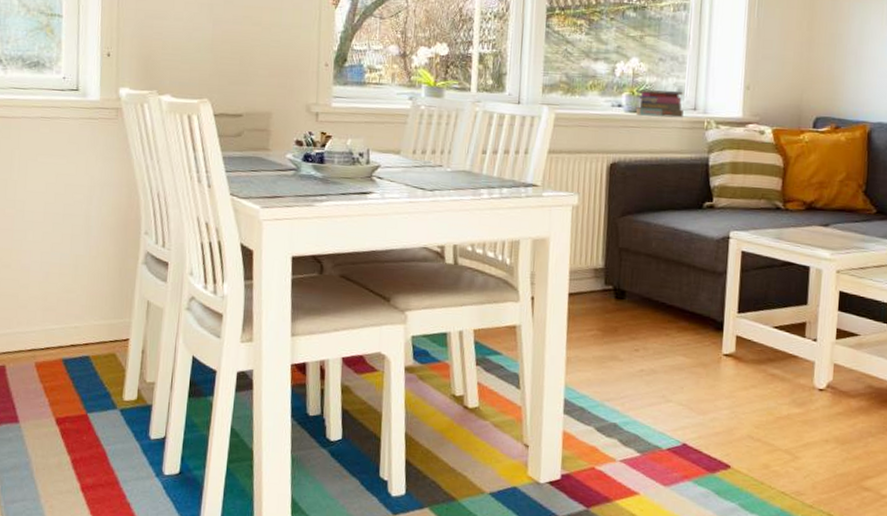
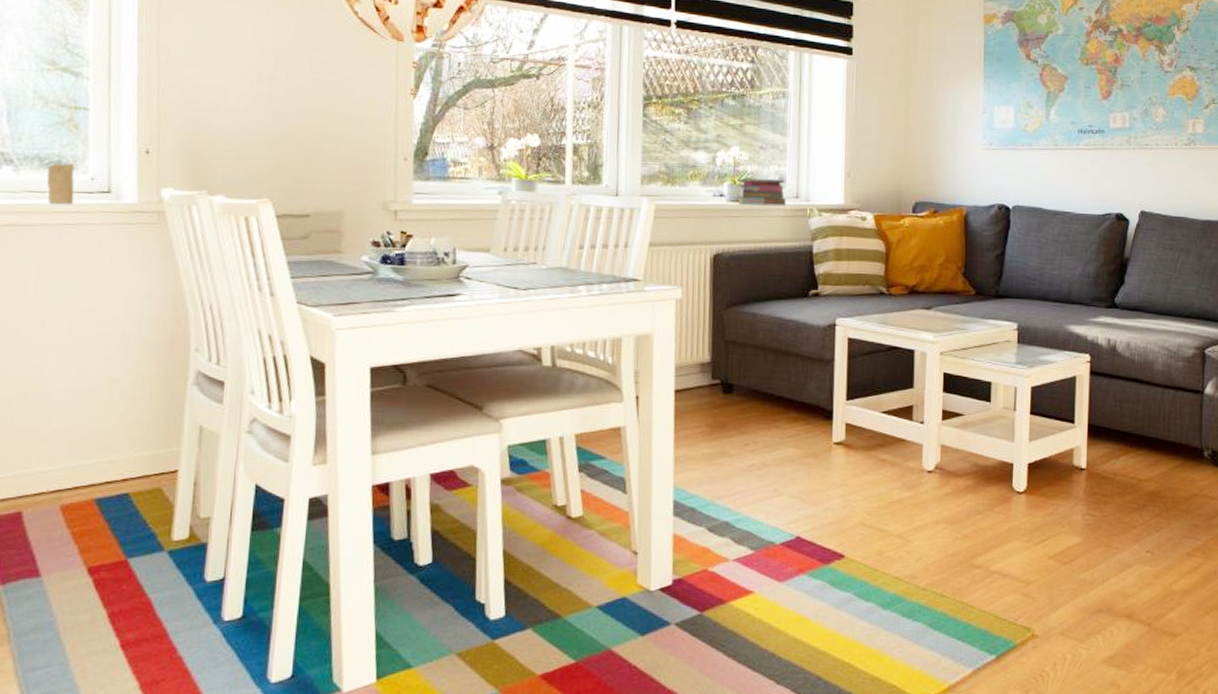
candle: none [28,64,50,101] -> present [46,163,75,205]

